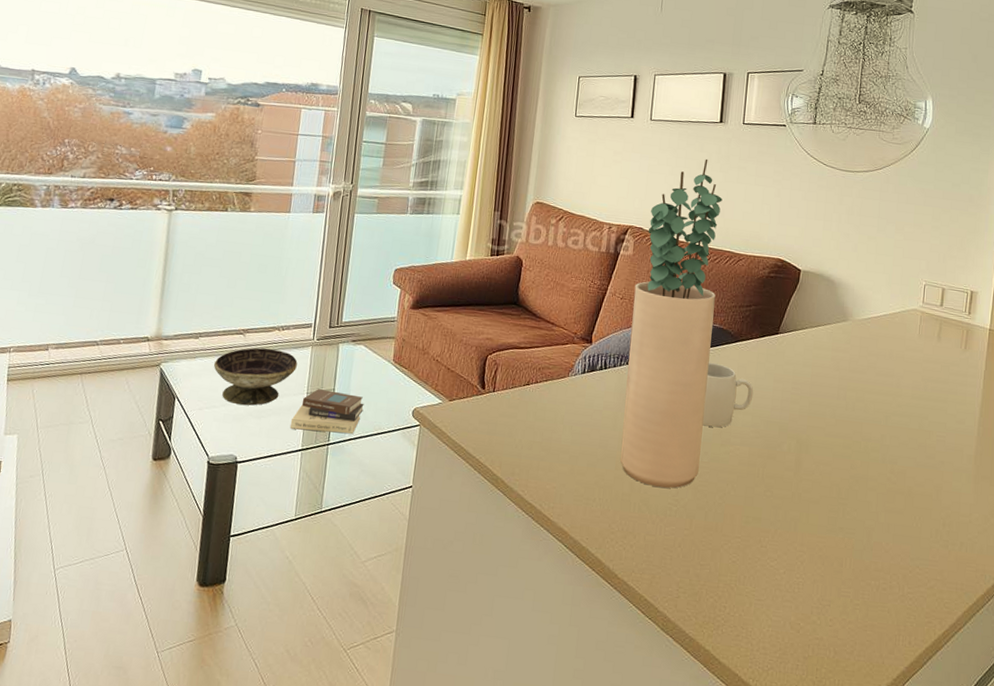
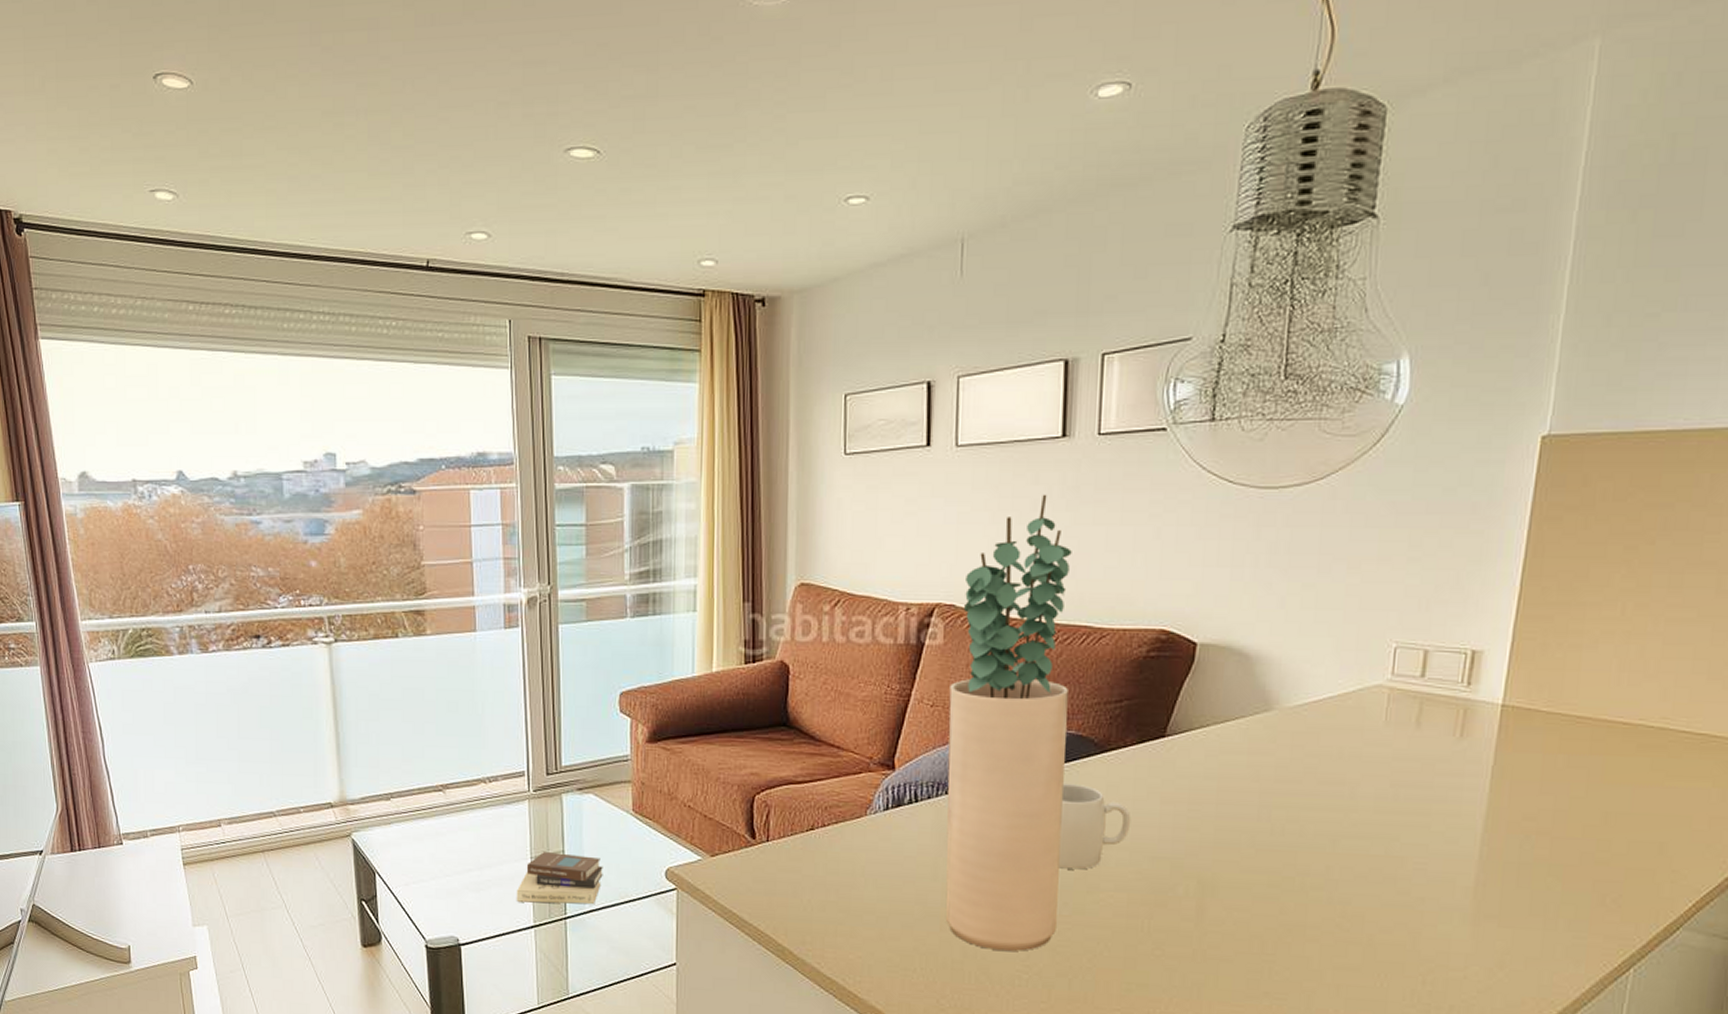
decorative bowl: present [213,347,298,406] -> none [413,806,514,877]

